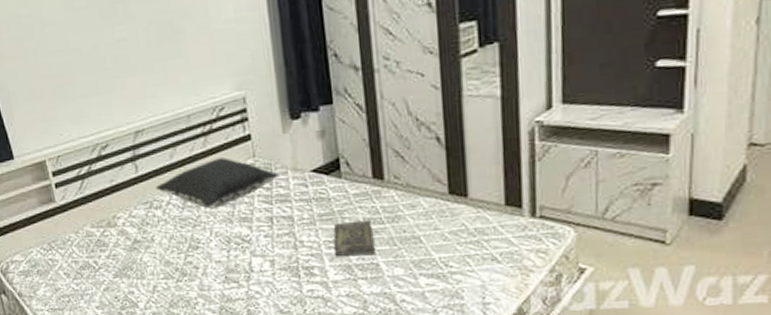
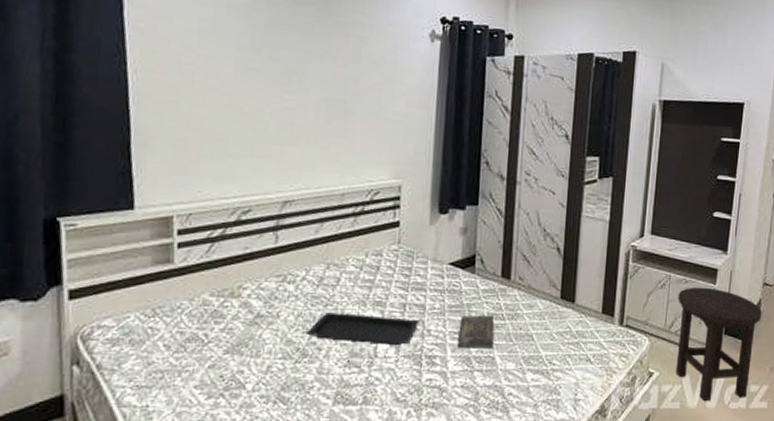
pillow: present [155,157,279,209] -> none [292,240,420,290]
serving tray: none [182,231,290,259] -> present [307,312,419,345]
stool: none [612,159,749,298] -> present [676,287,762,401]

